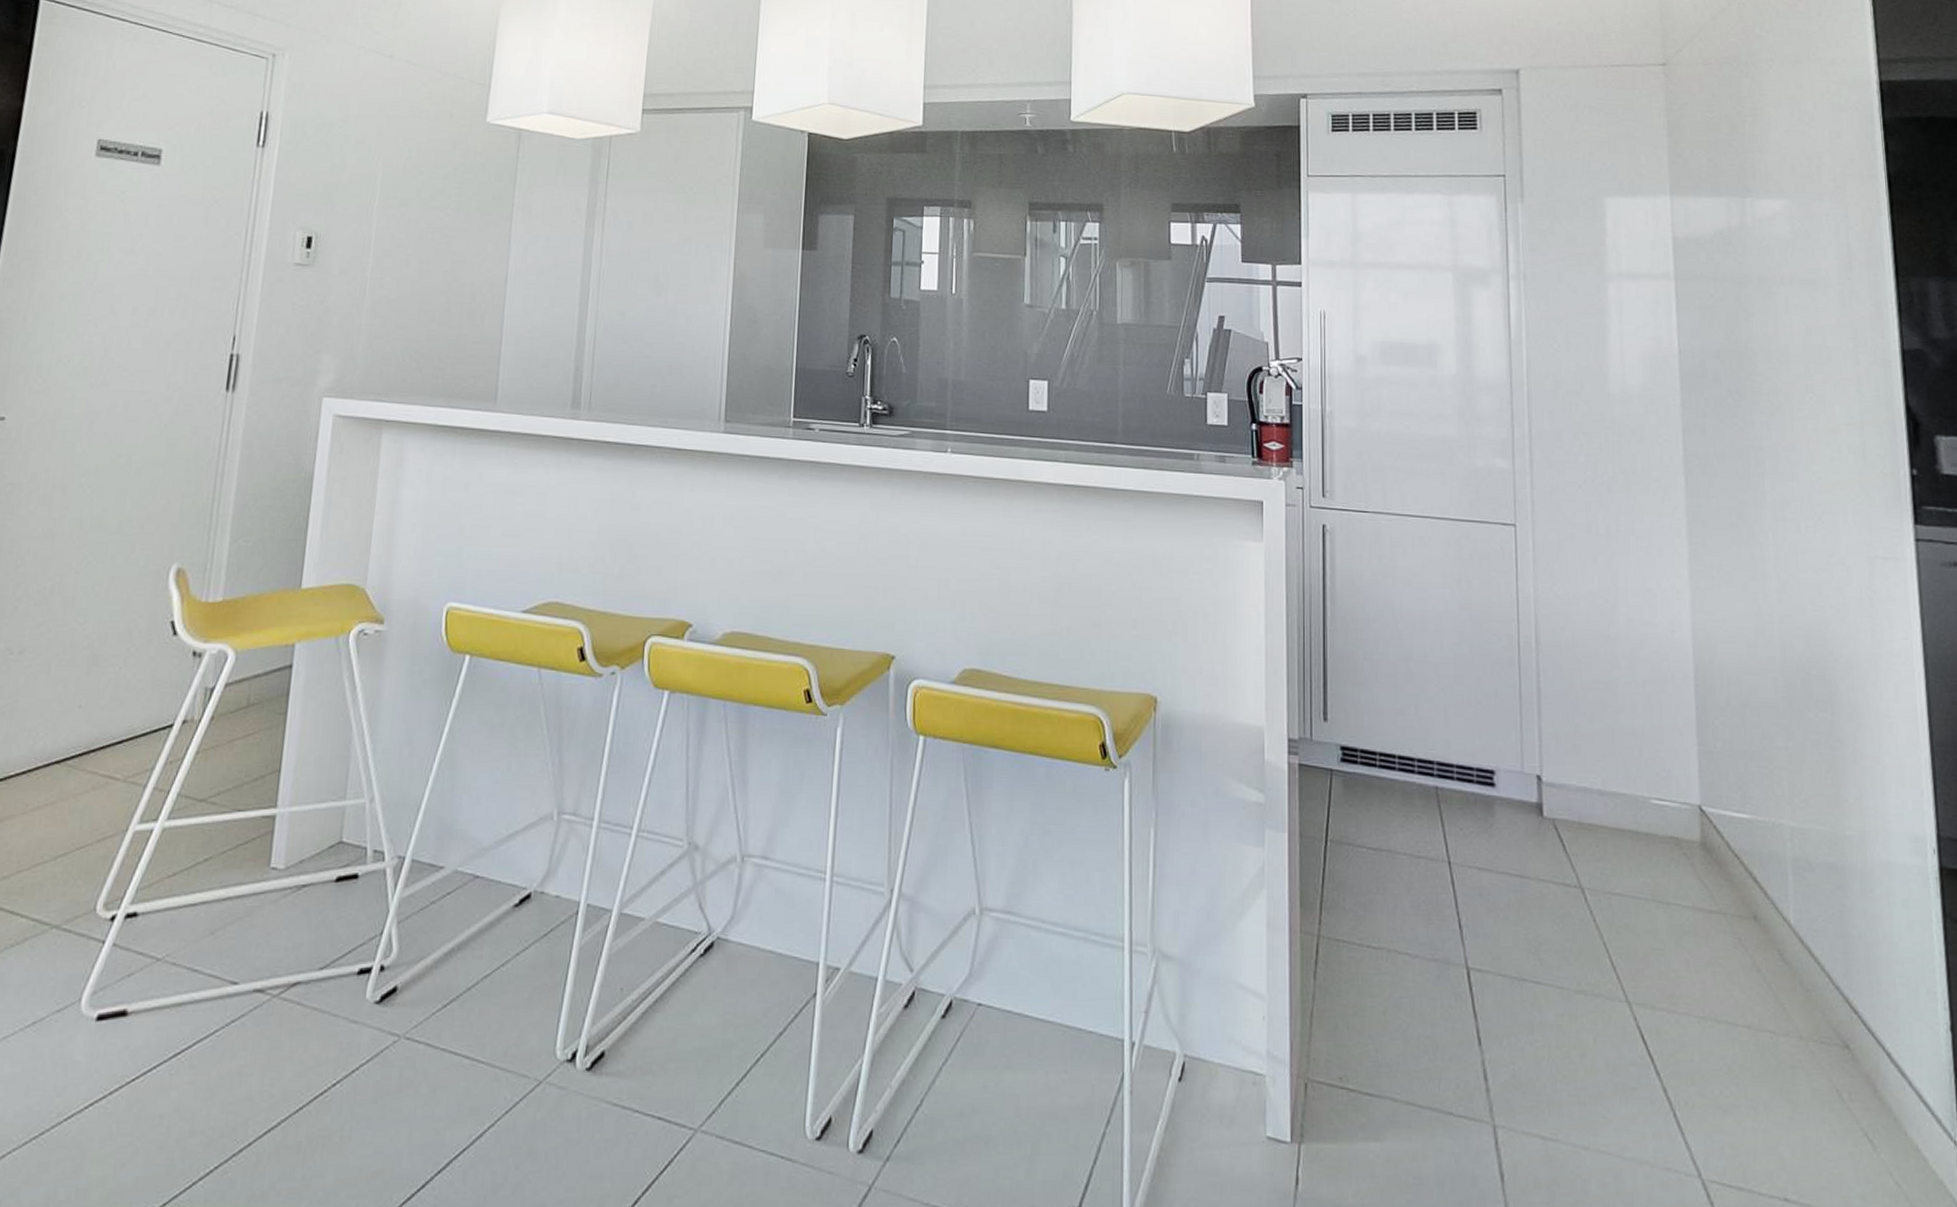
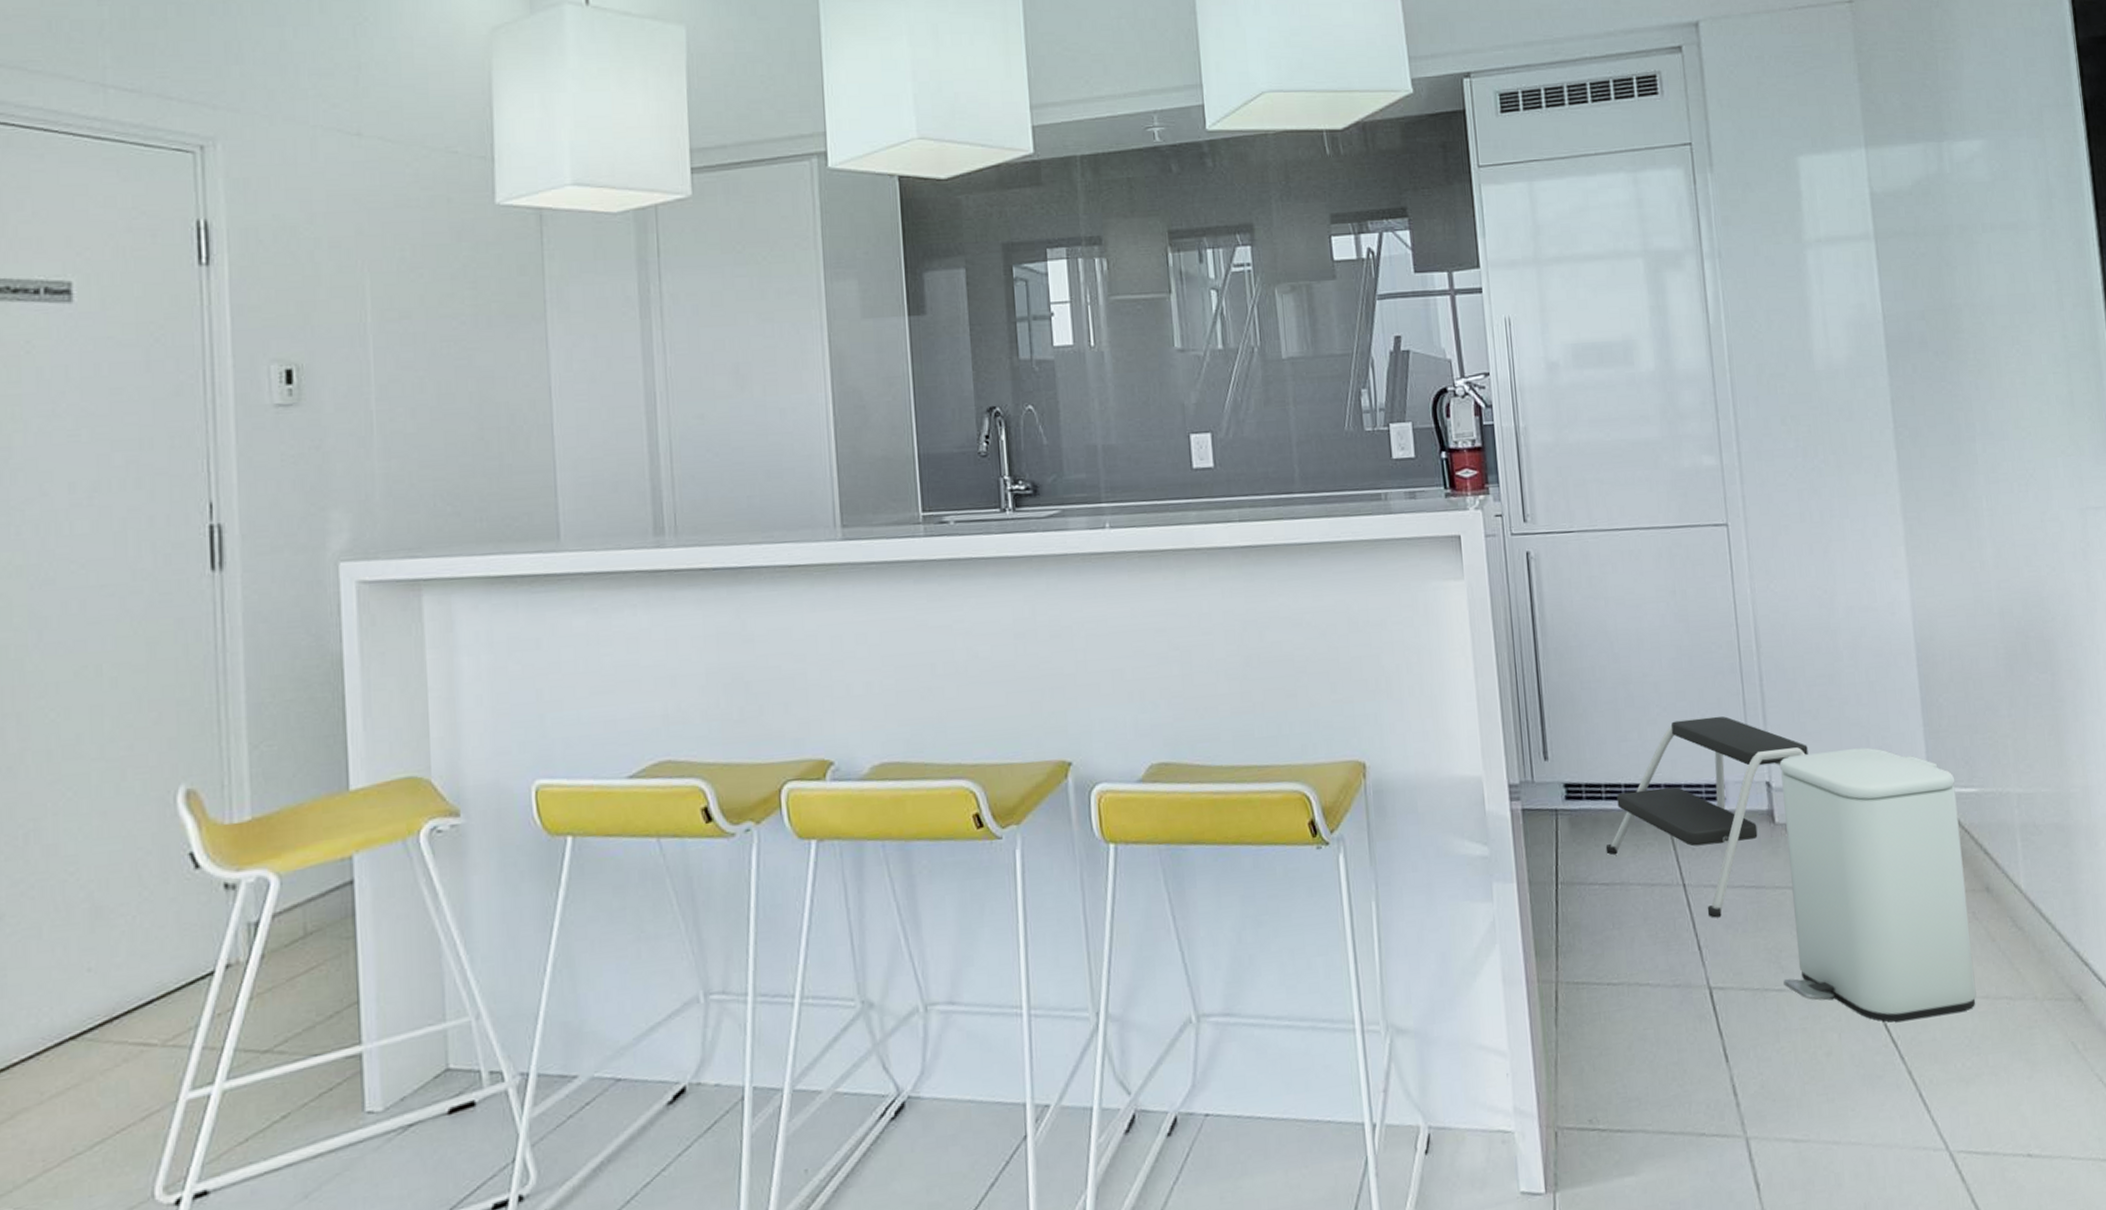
step stool: none [1376,703,1580,900] -> present [1605,716,1808,918]
pedal bin: none [1541,754,1738,1037] -> present [1779,747,1977,1022]

